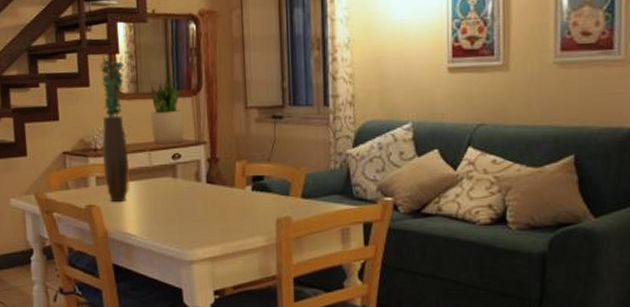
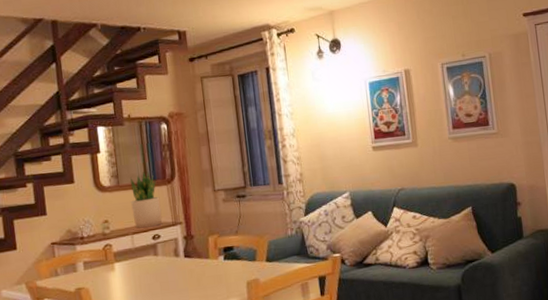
vase: present [100,55,129,203] -> none [83,155,115,283]

